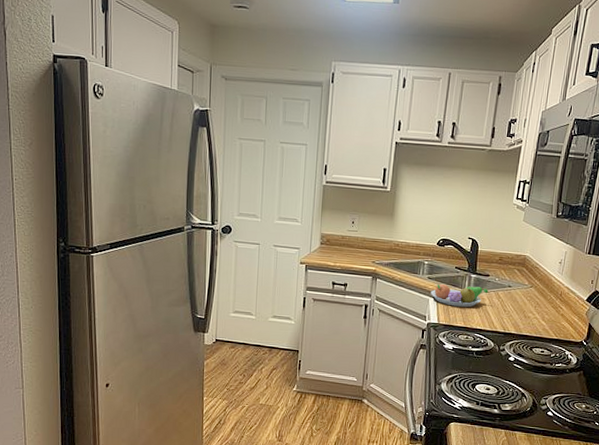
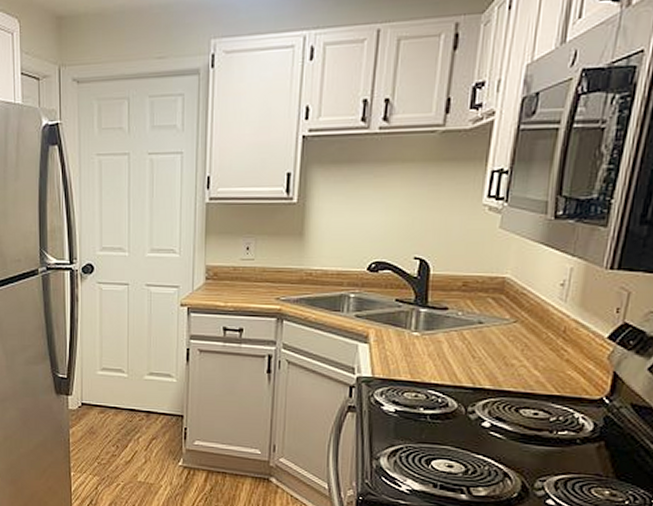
fruit bowl: present [431,284,489,307] -> none [360,324,447,354]

